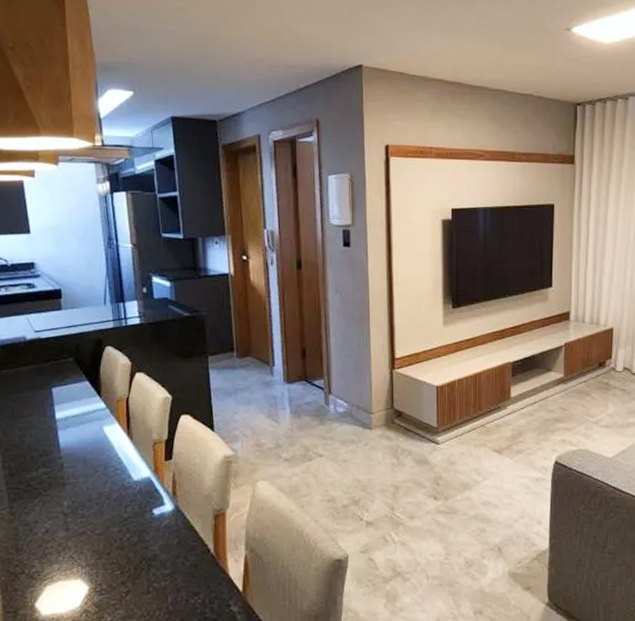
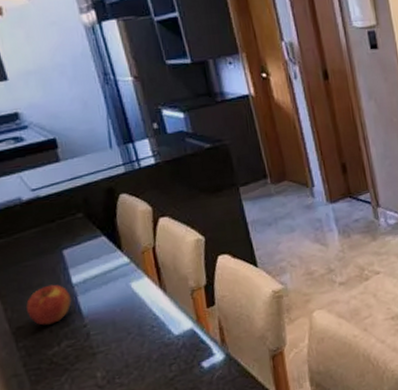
apple: none [16,416,53,451] -> present [26,284,72,325]

